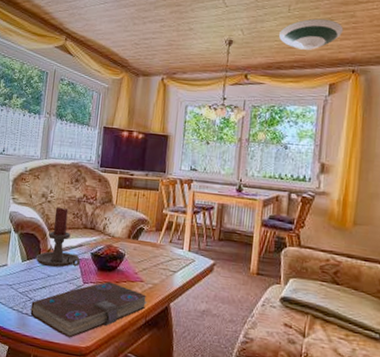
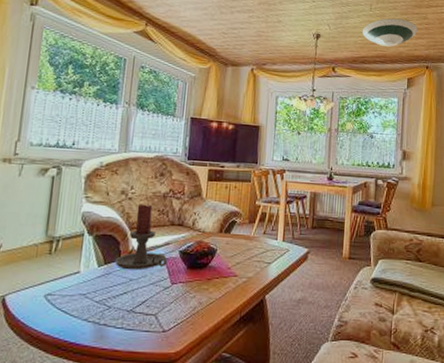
book: present [29,281,147,338] -> none [108,280,241,345]

